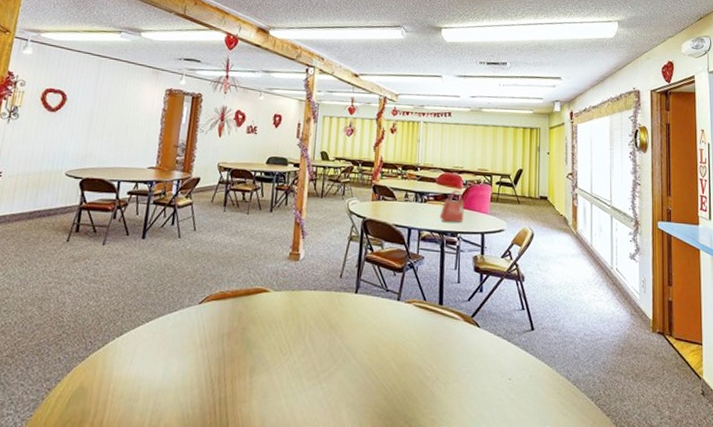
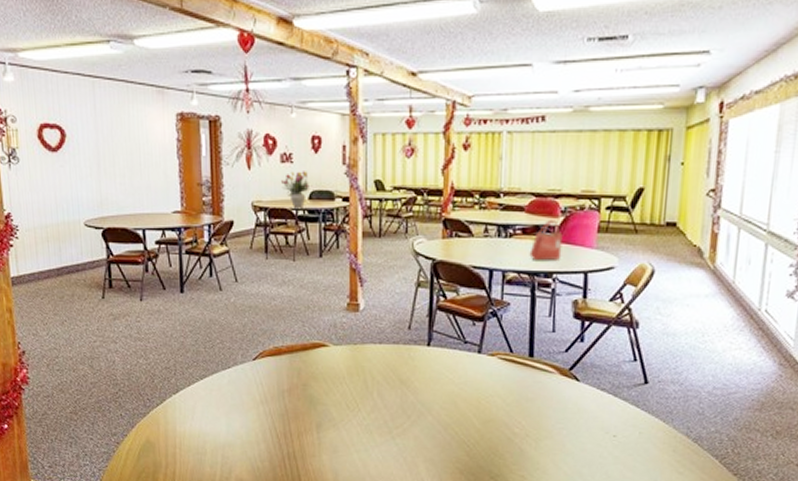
flower arrangement: none [245,140,268,170] -> present [281,171,309,207]

